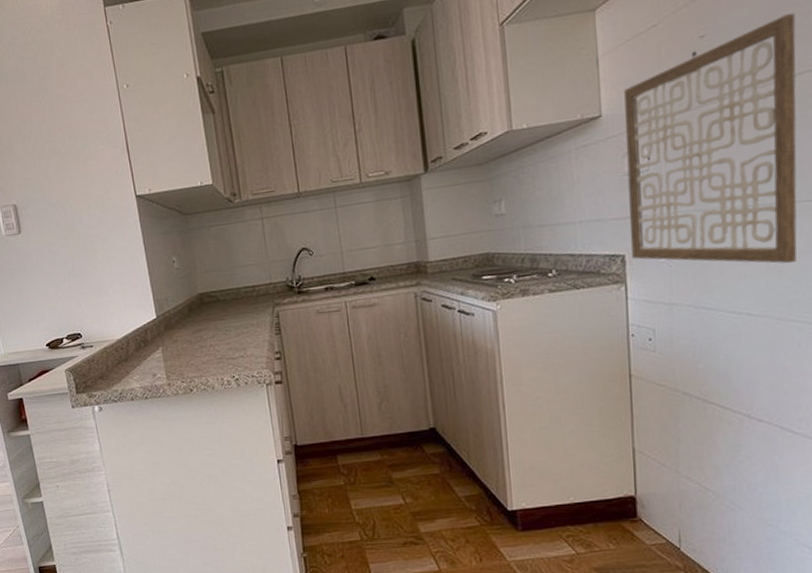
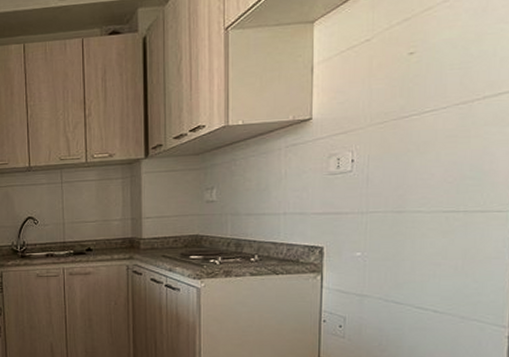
wall art: present [624,13,797,264] -> none [329,38,500,268]

